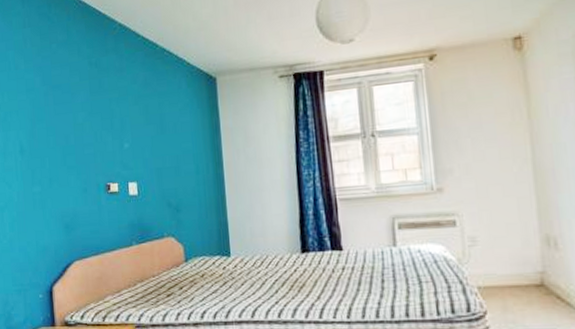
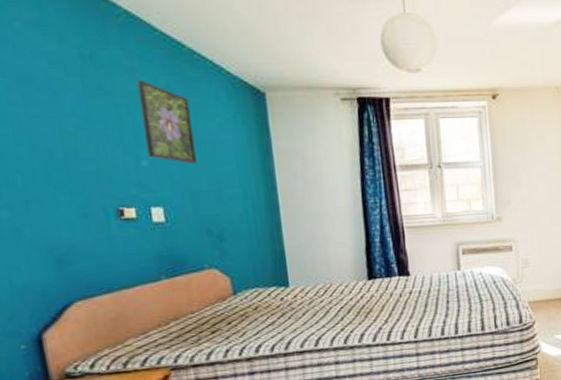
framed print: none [124,77,163,145] -> present [137,80,197,164]

